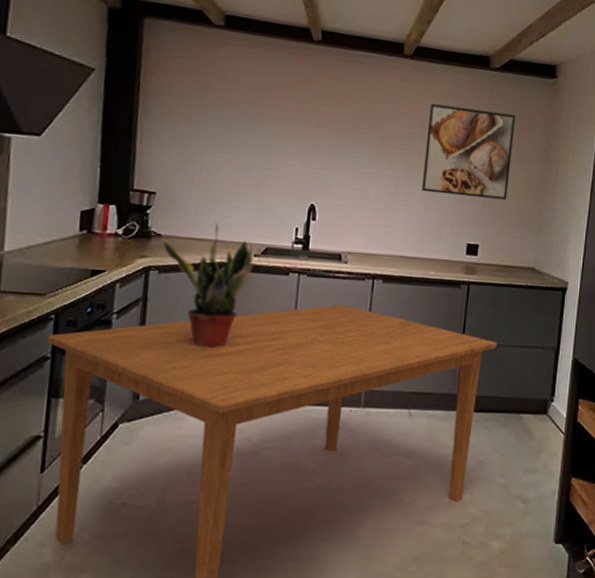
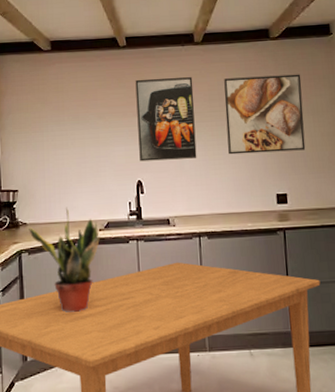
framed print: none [317,84,395,189] -> present [135,77,197,162]

